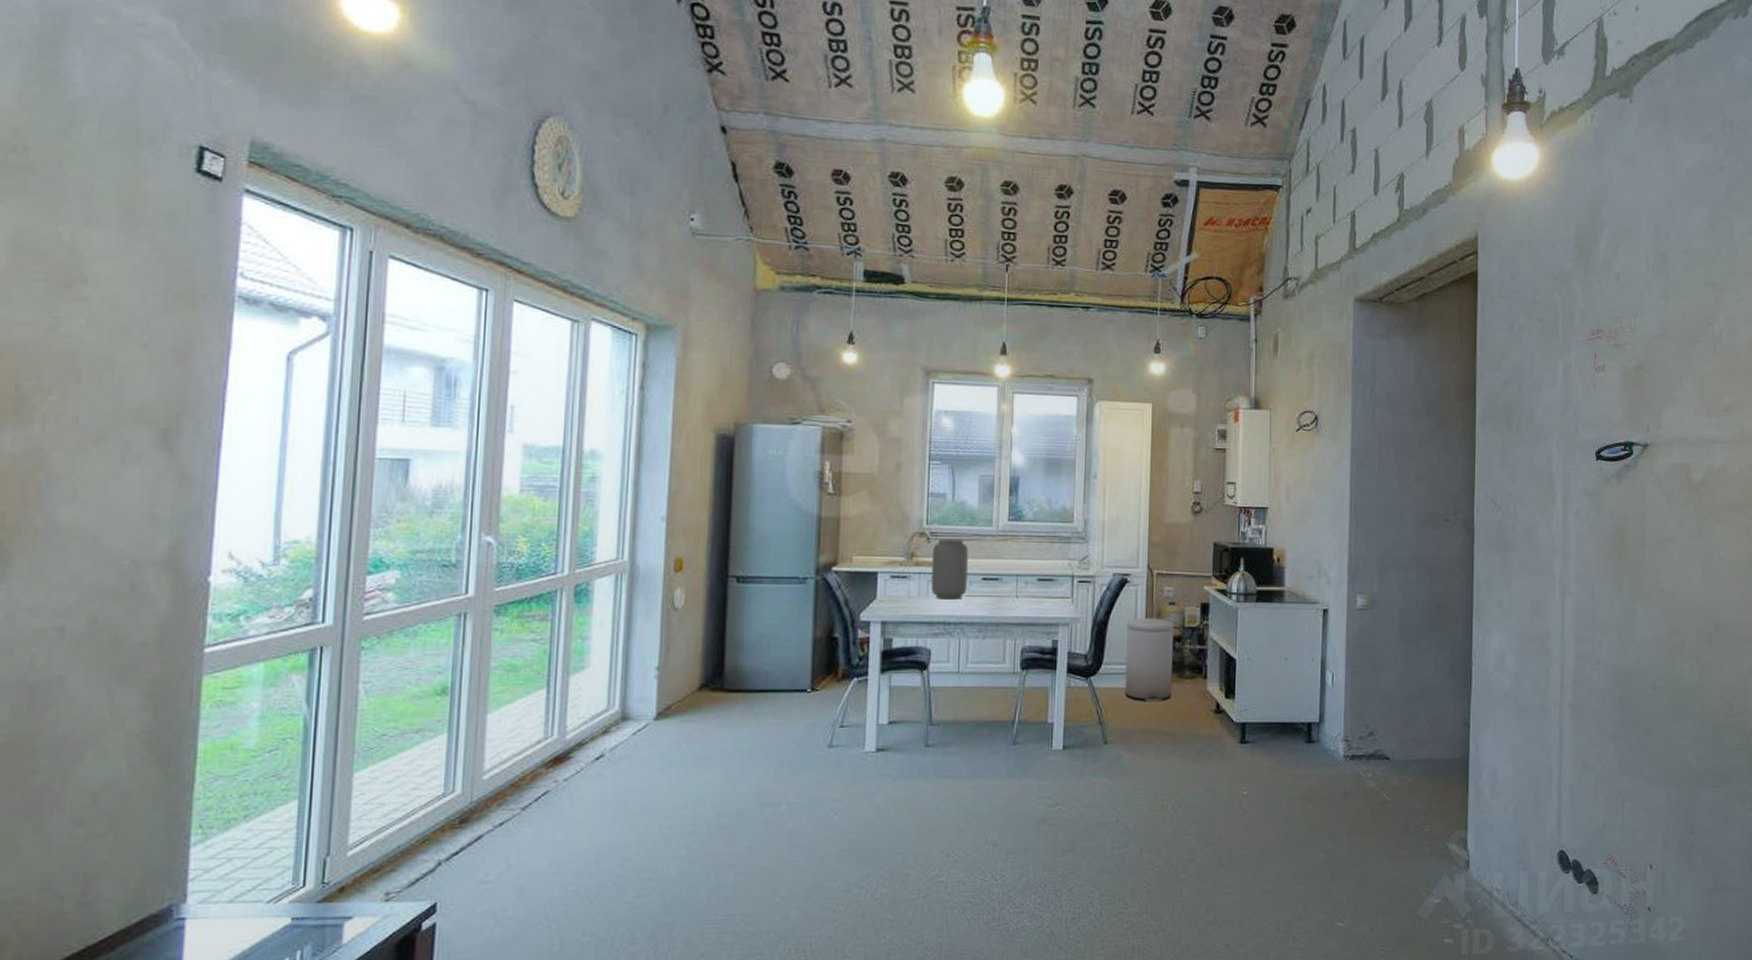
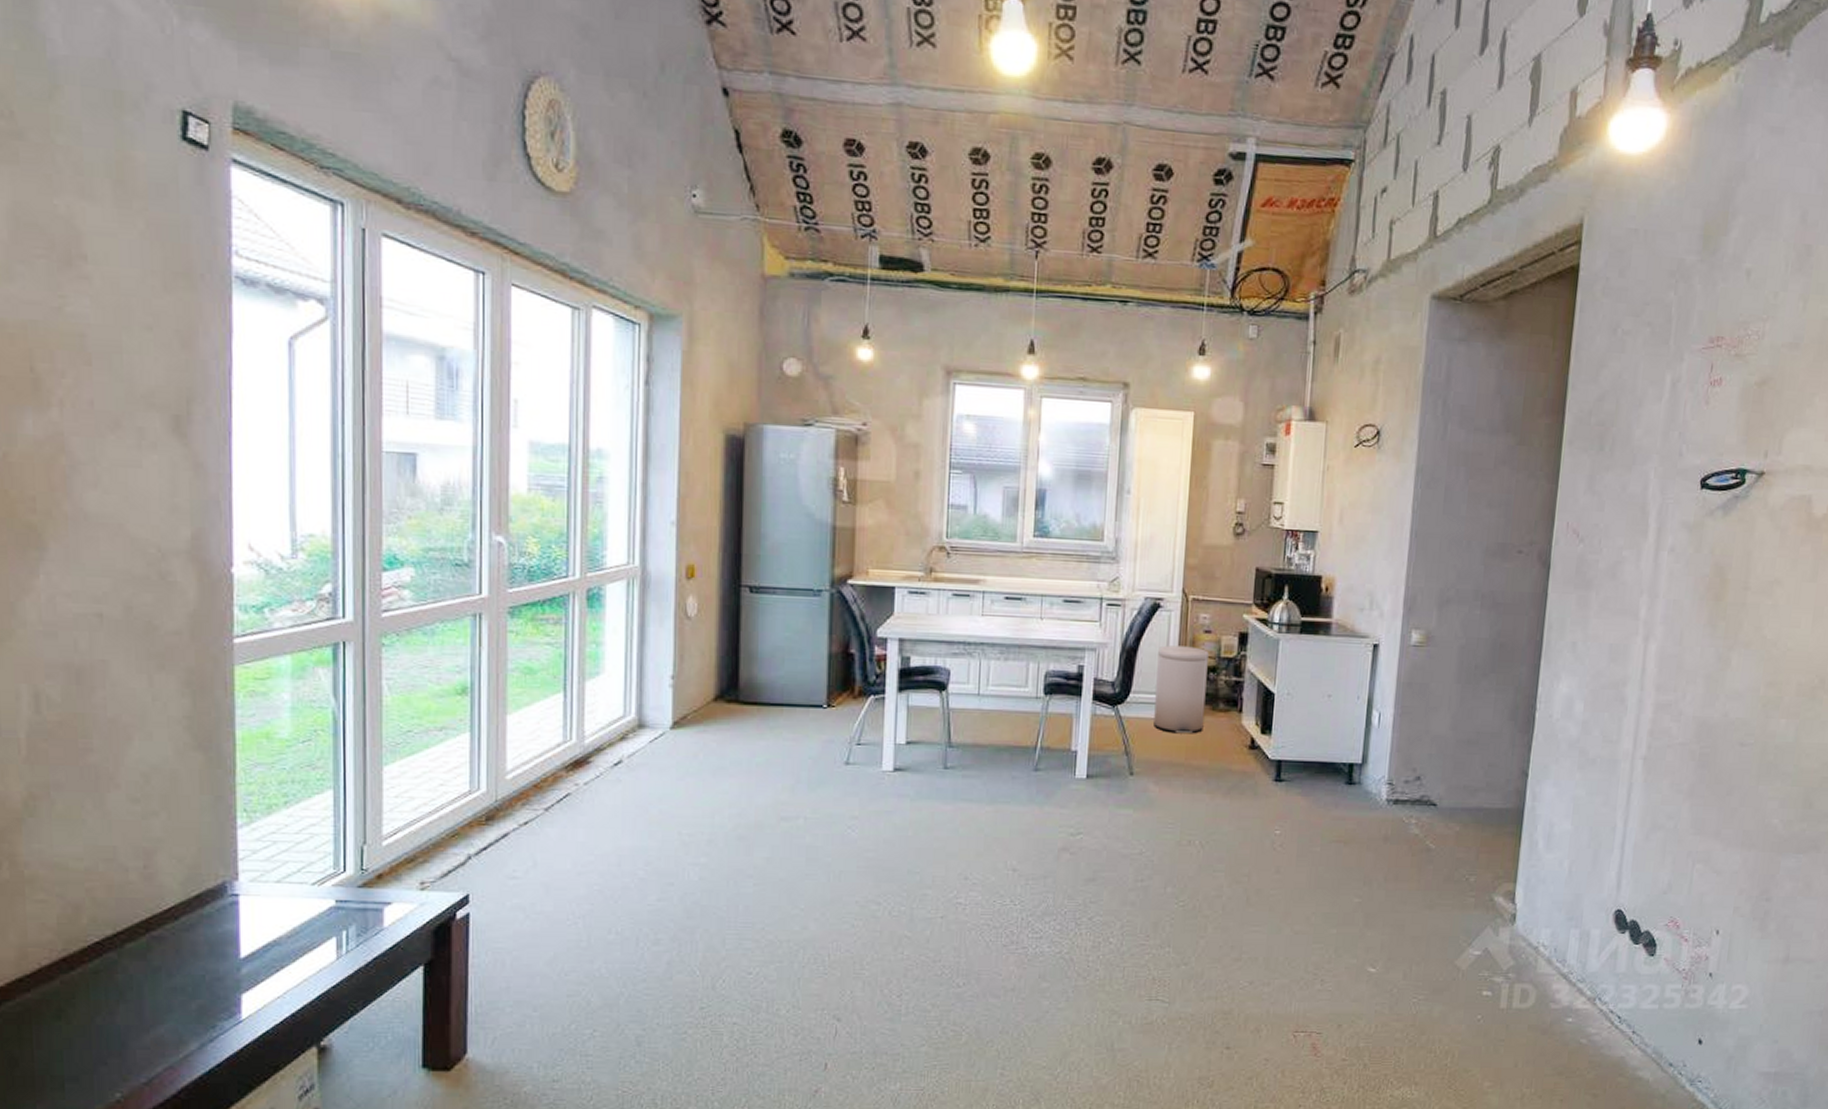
vase: present [930,538,968,600] -> none [950,554,990,619]

